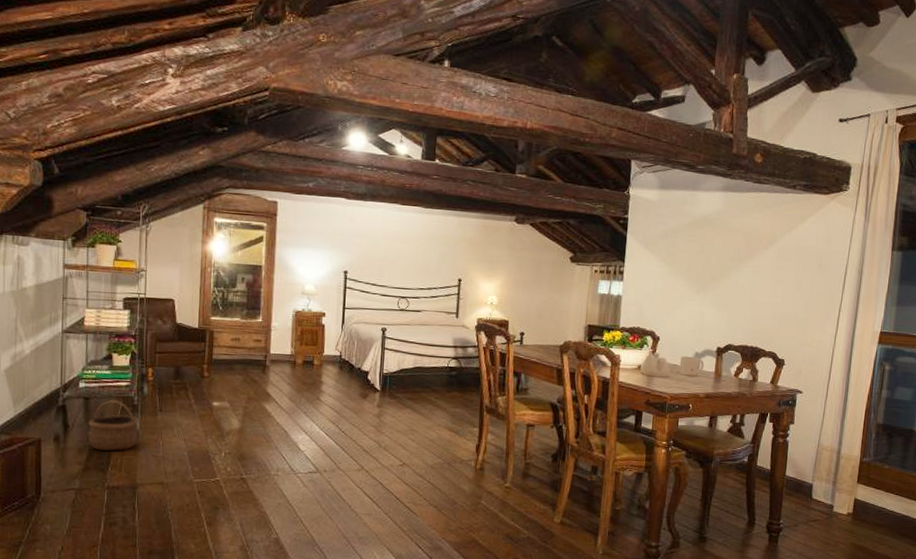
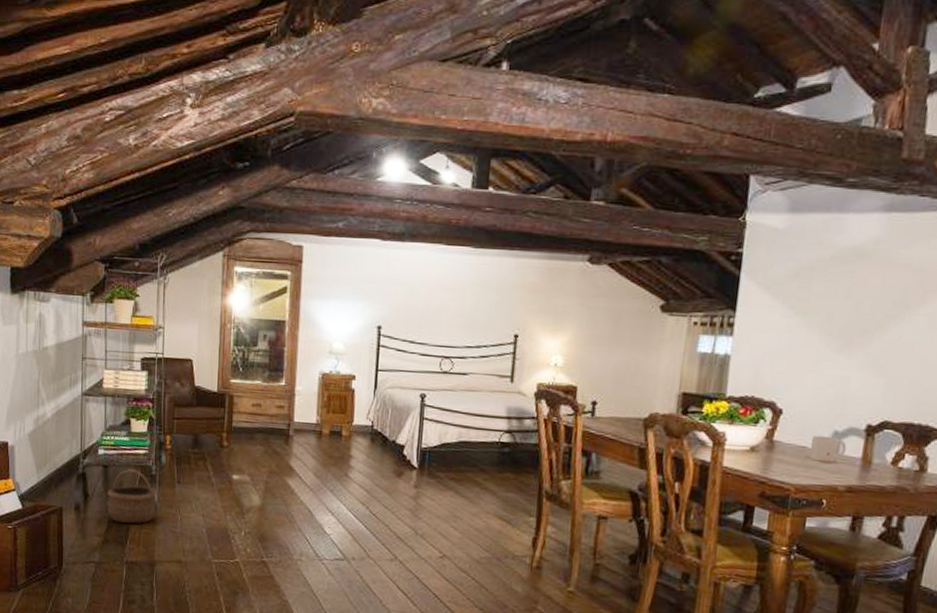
teapot: present [640,351,670,378] -> none [752,428,796,464]

